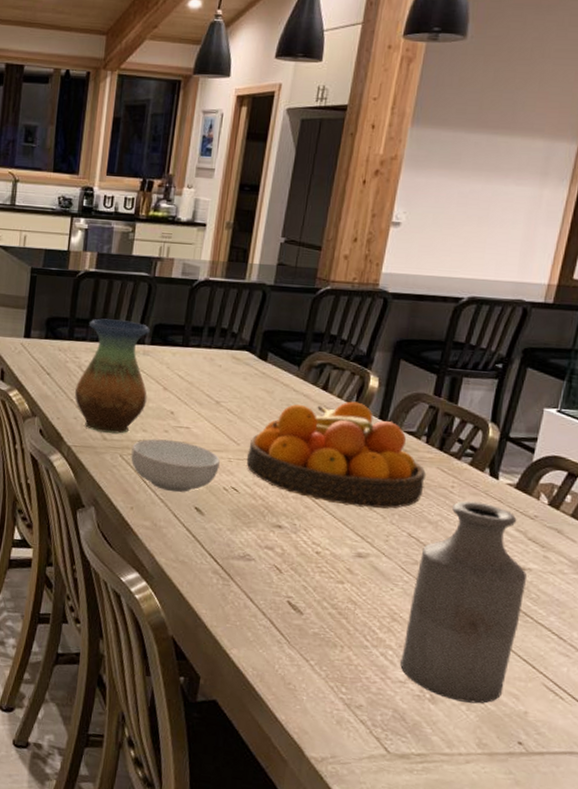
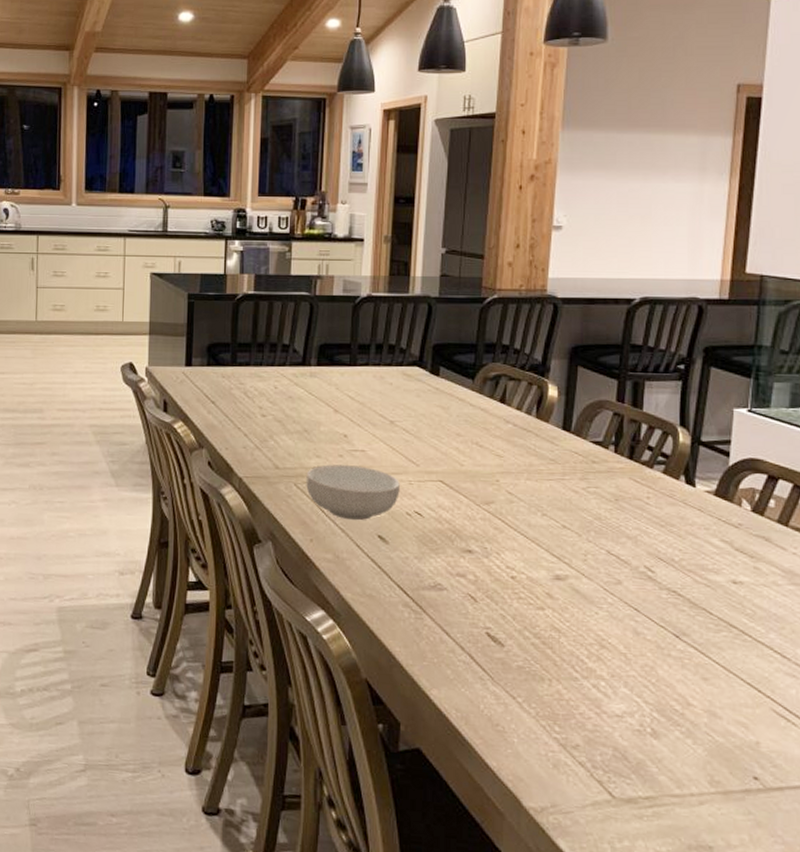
vase: present [74,318,150,434] -> none [241,341,318,461]
fruit bowl: present [246,401,426,509] -> none [427,413,618,526]
bottle: present [400,501,528,704] -> none [615,512,740,736]

